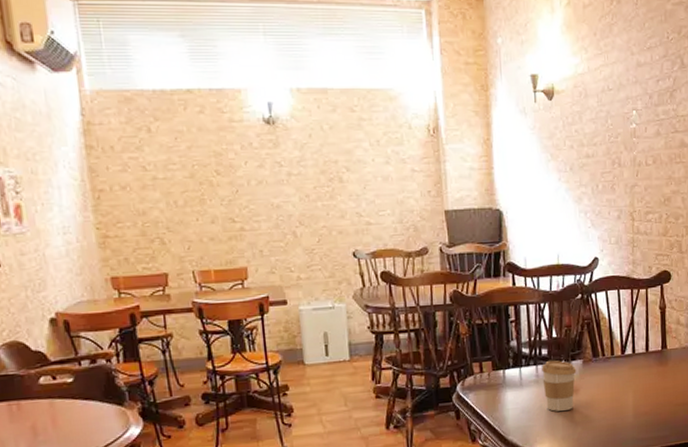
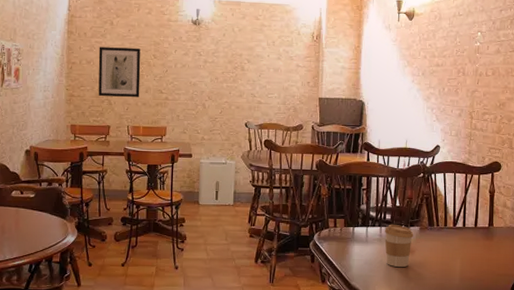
wall art: none [135,163,204,233] -> present [98,47,141,97]

